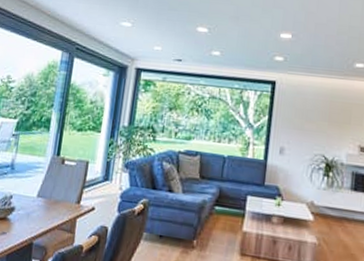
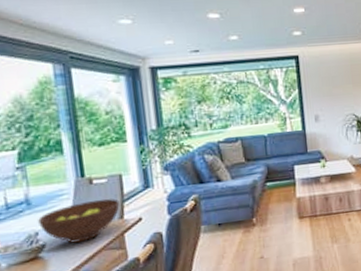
fruit bowl: none [15,178,81,216] -> present [38,199,120,243]

